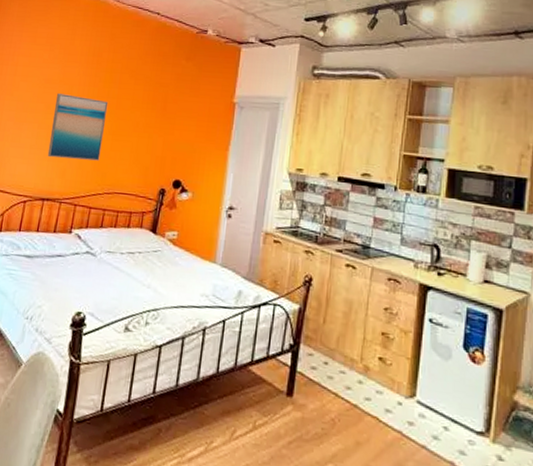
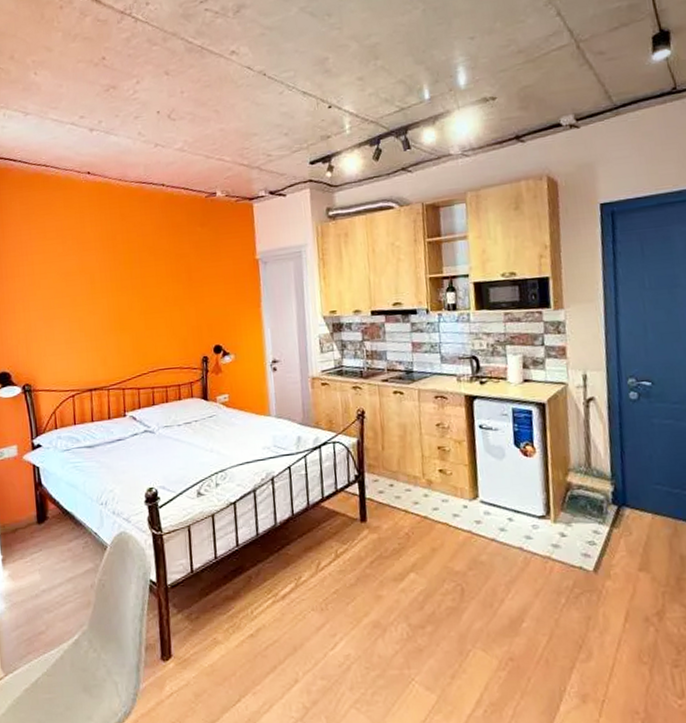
wall art: present [47,93,109,161] -> none [80,282,137,349]

